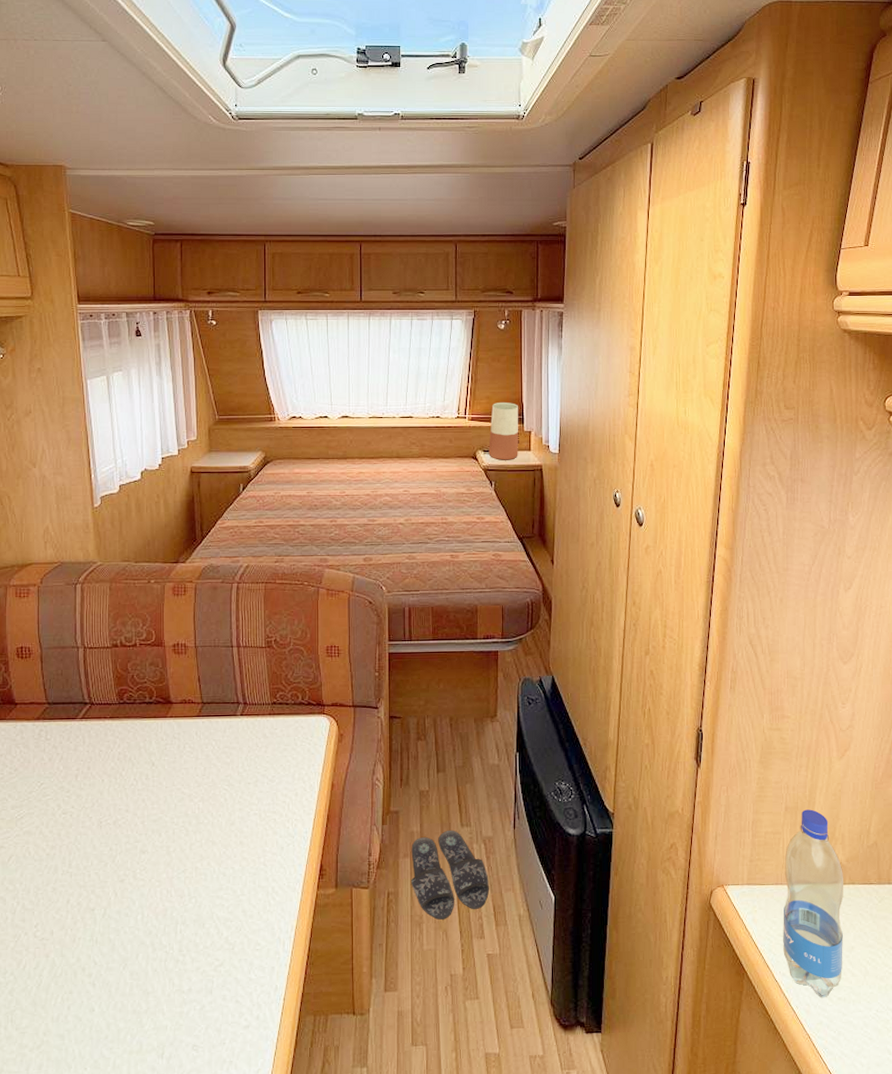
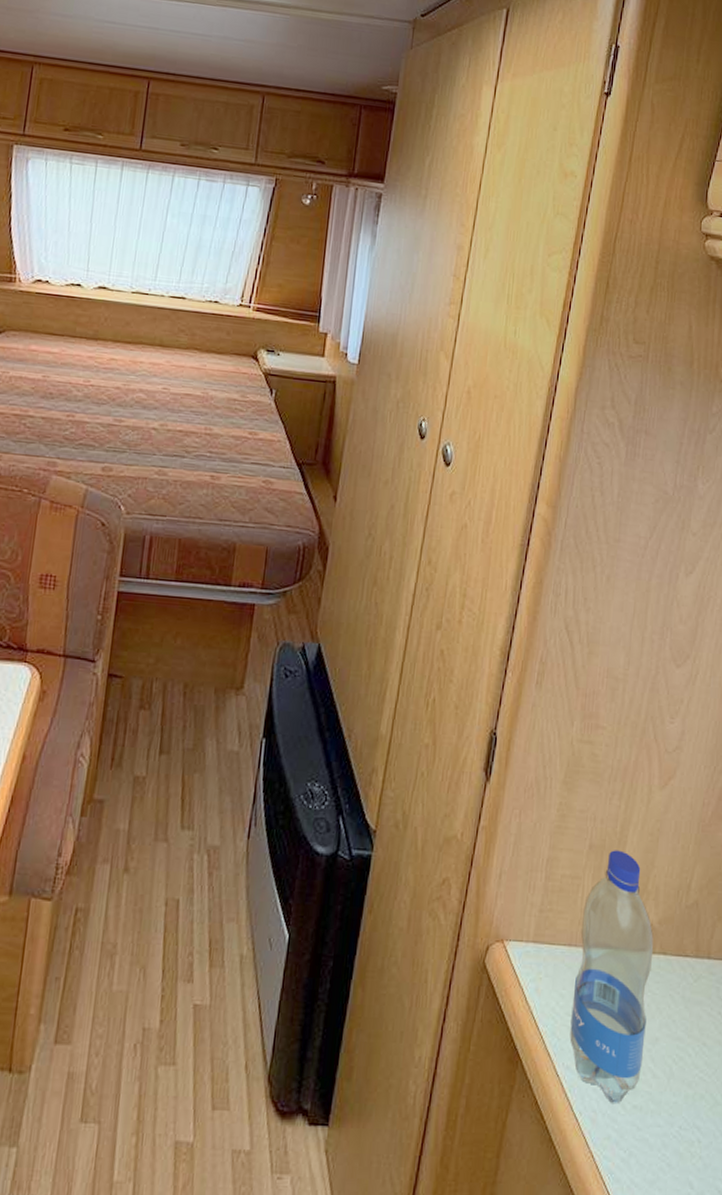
slippers: present [411,830,489,920] -> none [108,831,208,952]
vase: present [488,401,519,460] -> none [272,292,316,366]

